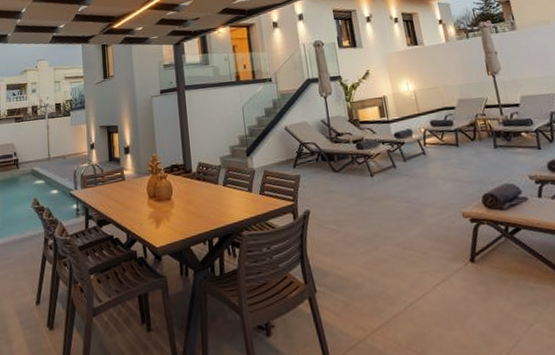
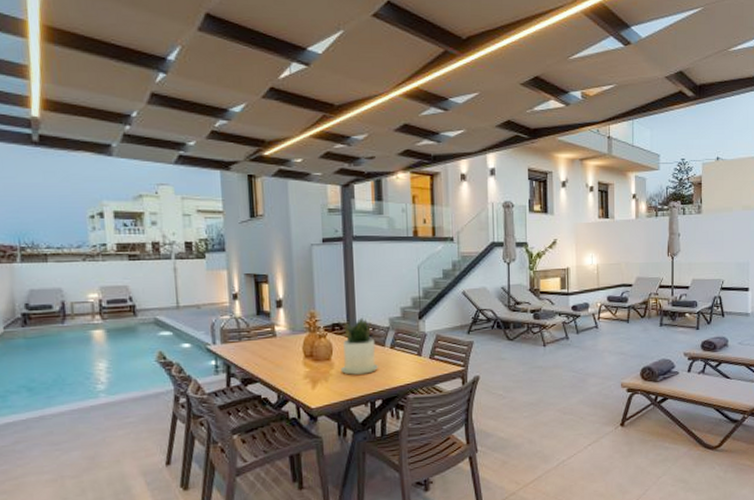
planter: none [180,157,213,214] -> present [340,317,378,375]

